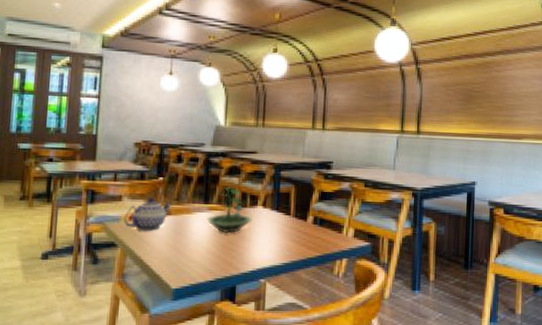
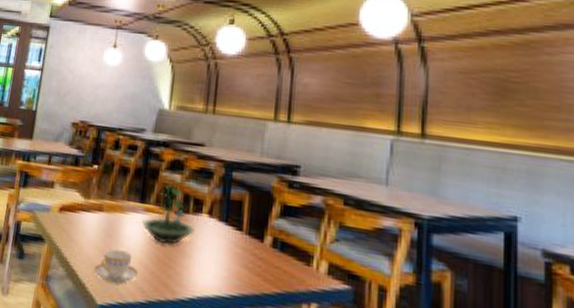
teapot: present [124,197,171,231] -> none [53,188,104,228]
teacup: none [166,243,207,270] -> present [93,249,139,284]

